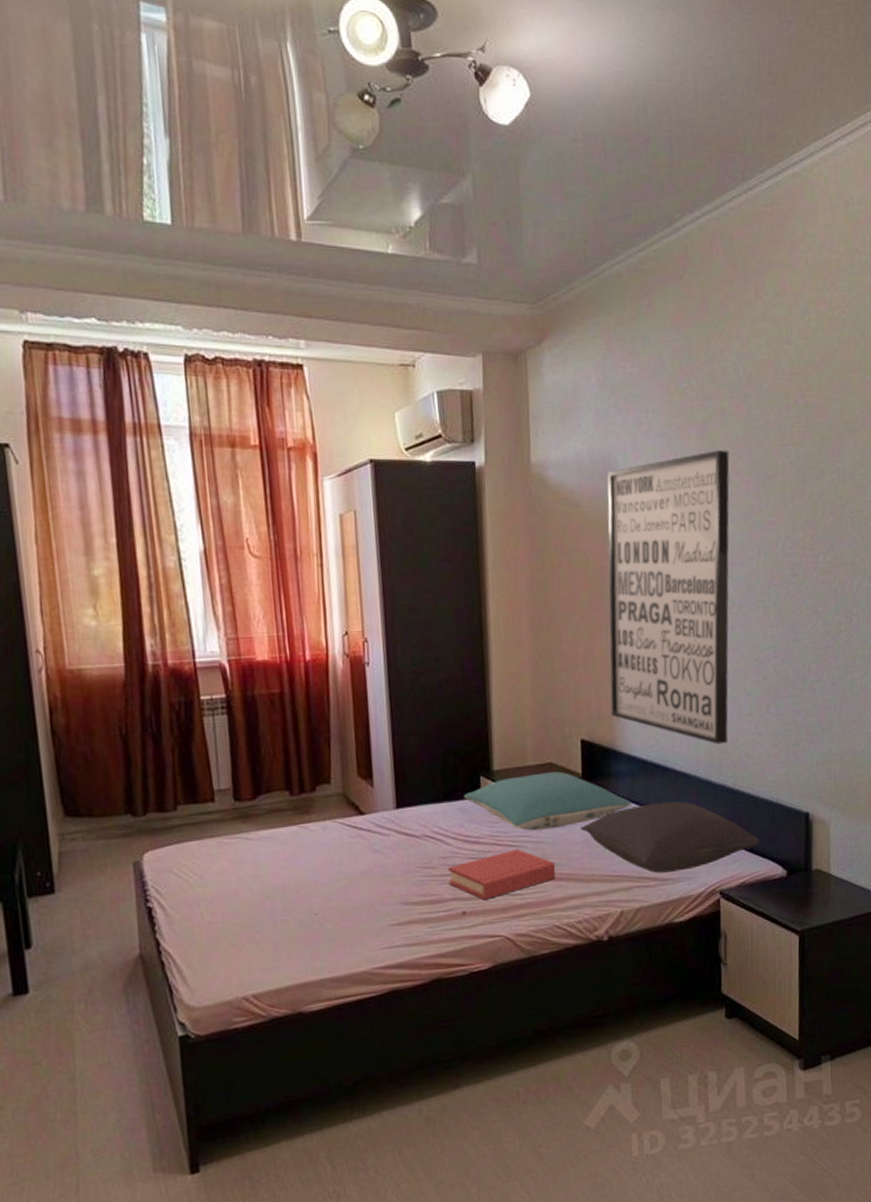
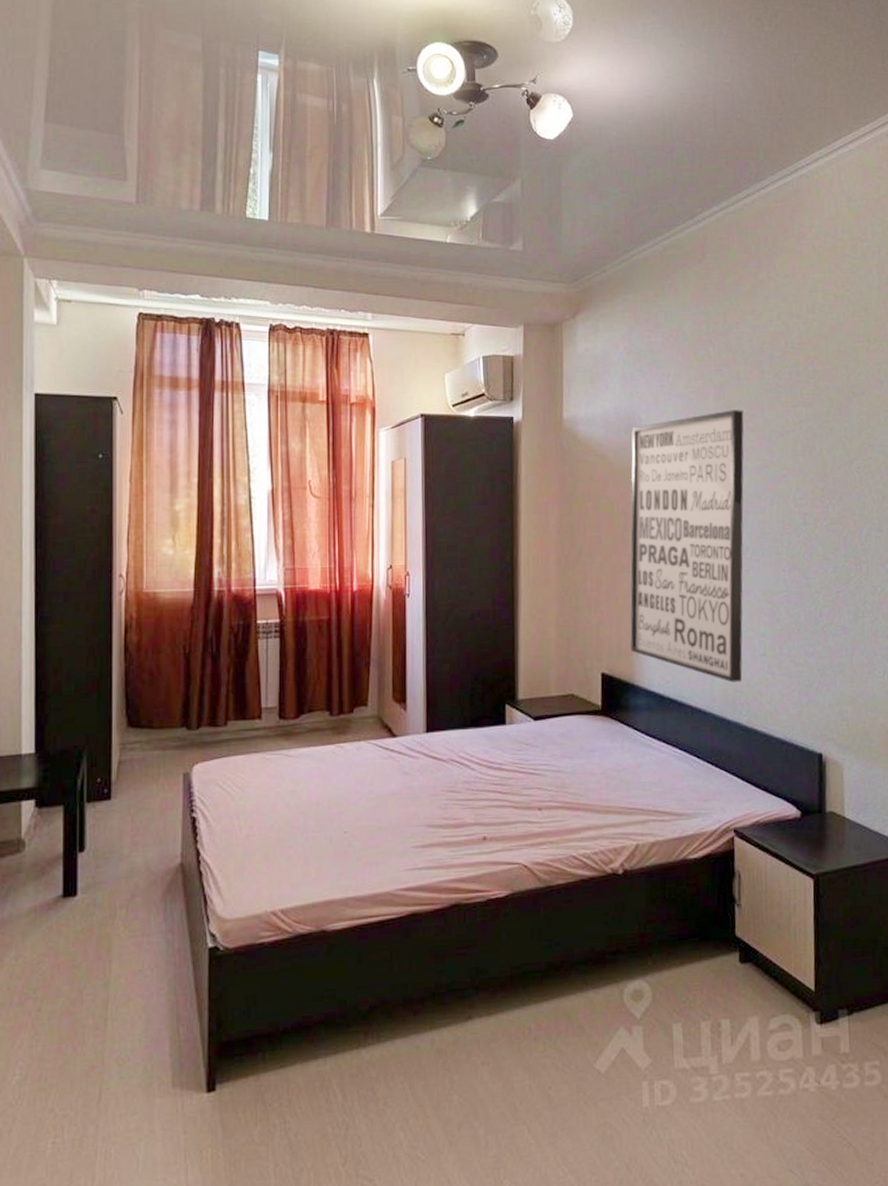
hardback book: present [447,849,556,900] -> none [471,777,574,826]
pillow: present [463,771,633,831] -> none [489,703,650,760]
pillow: present [580,801,760,874] -> none [599,737,774,808]

